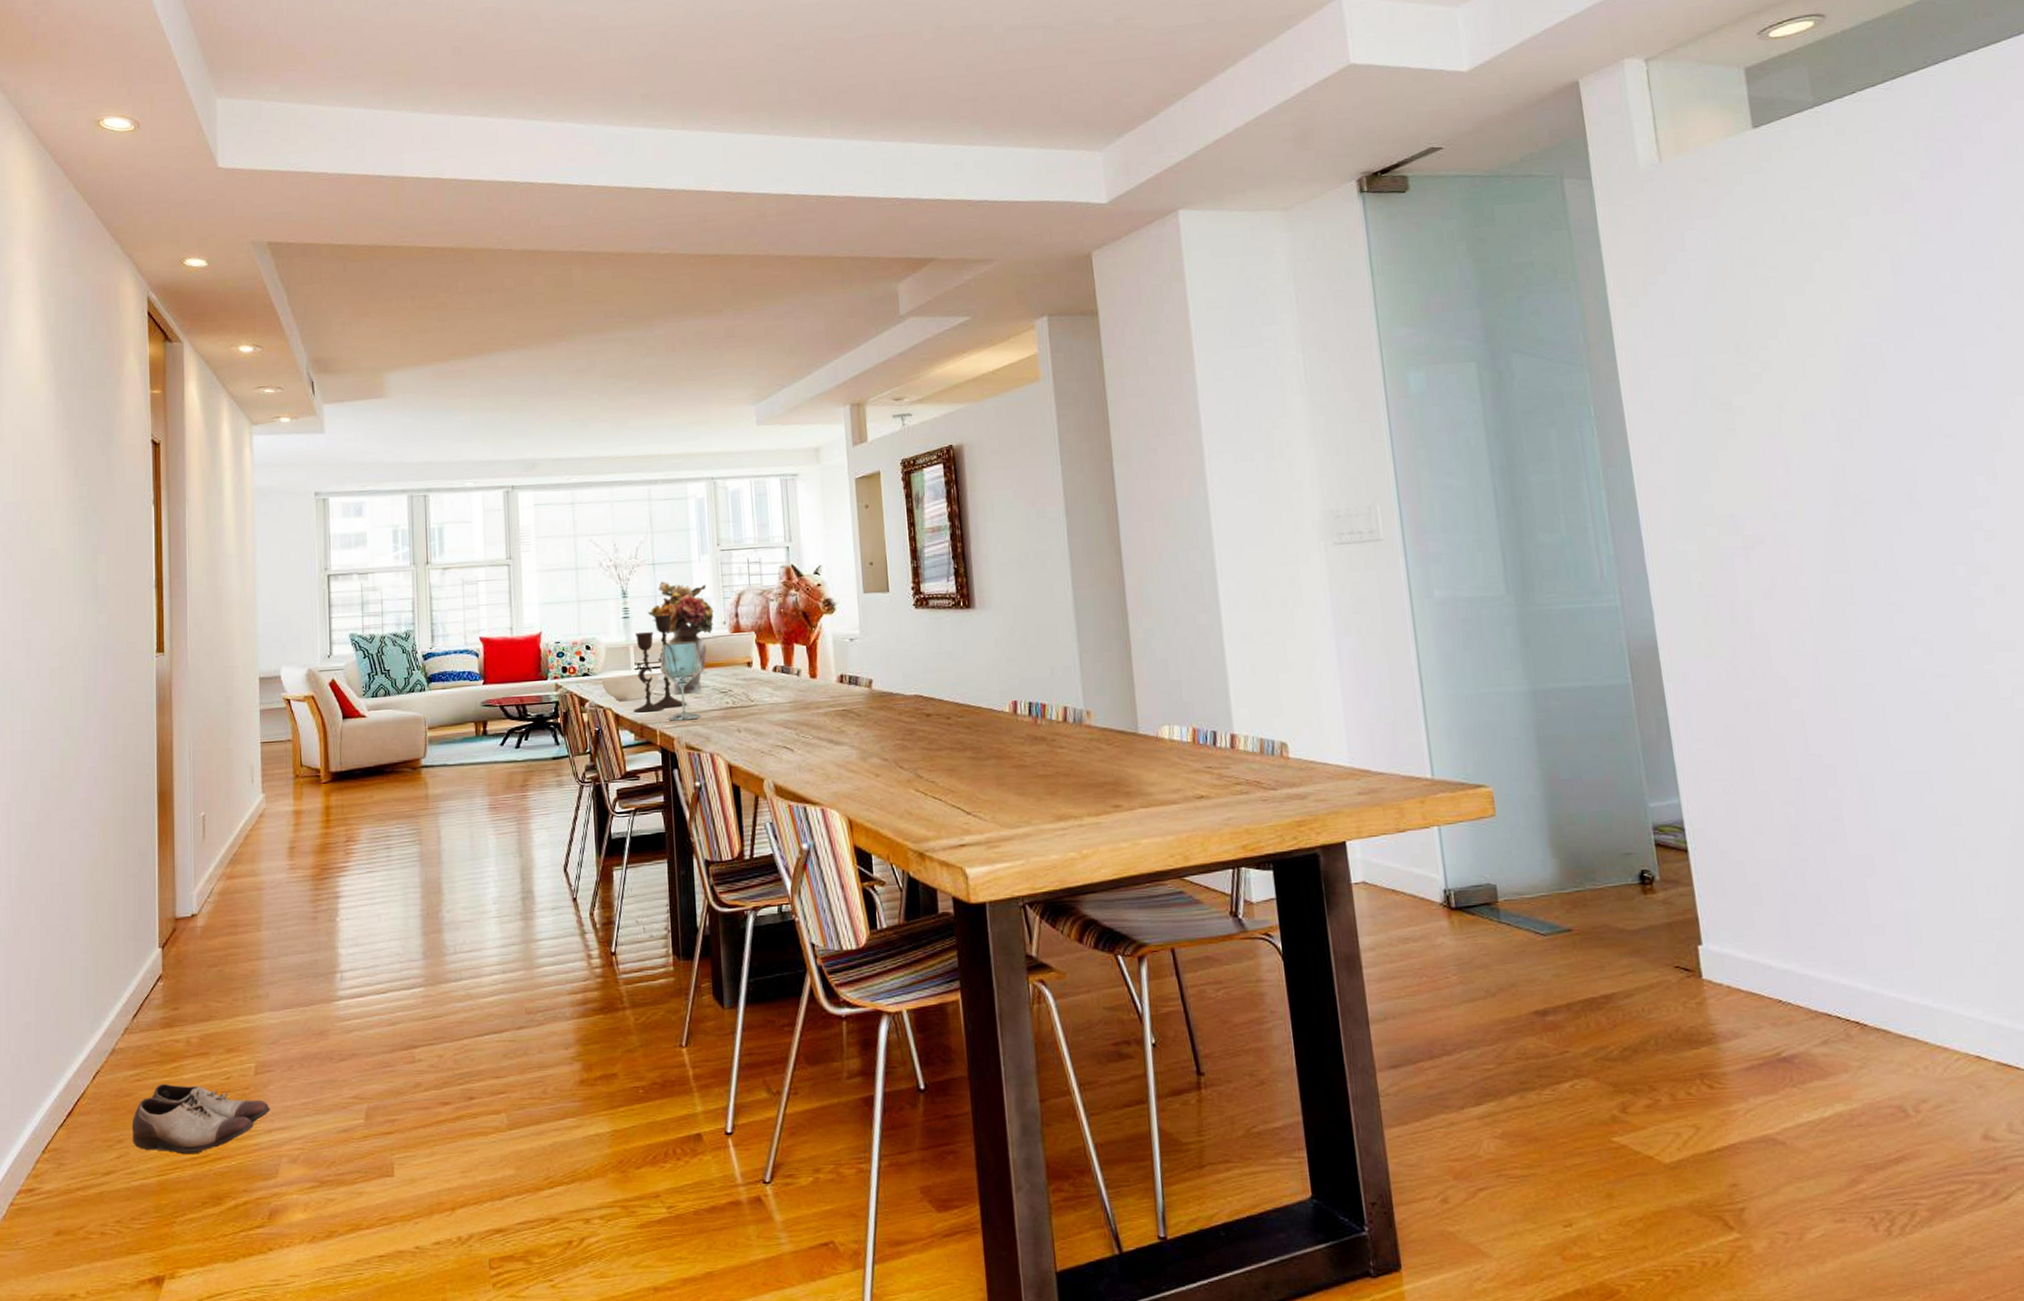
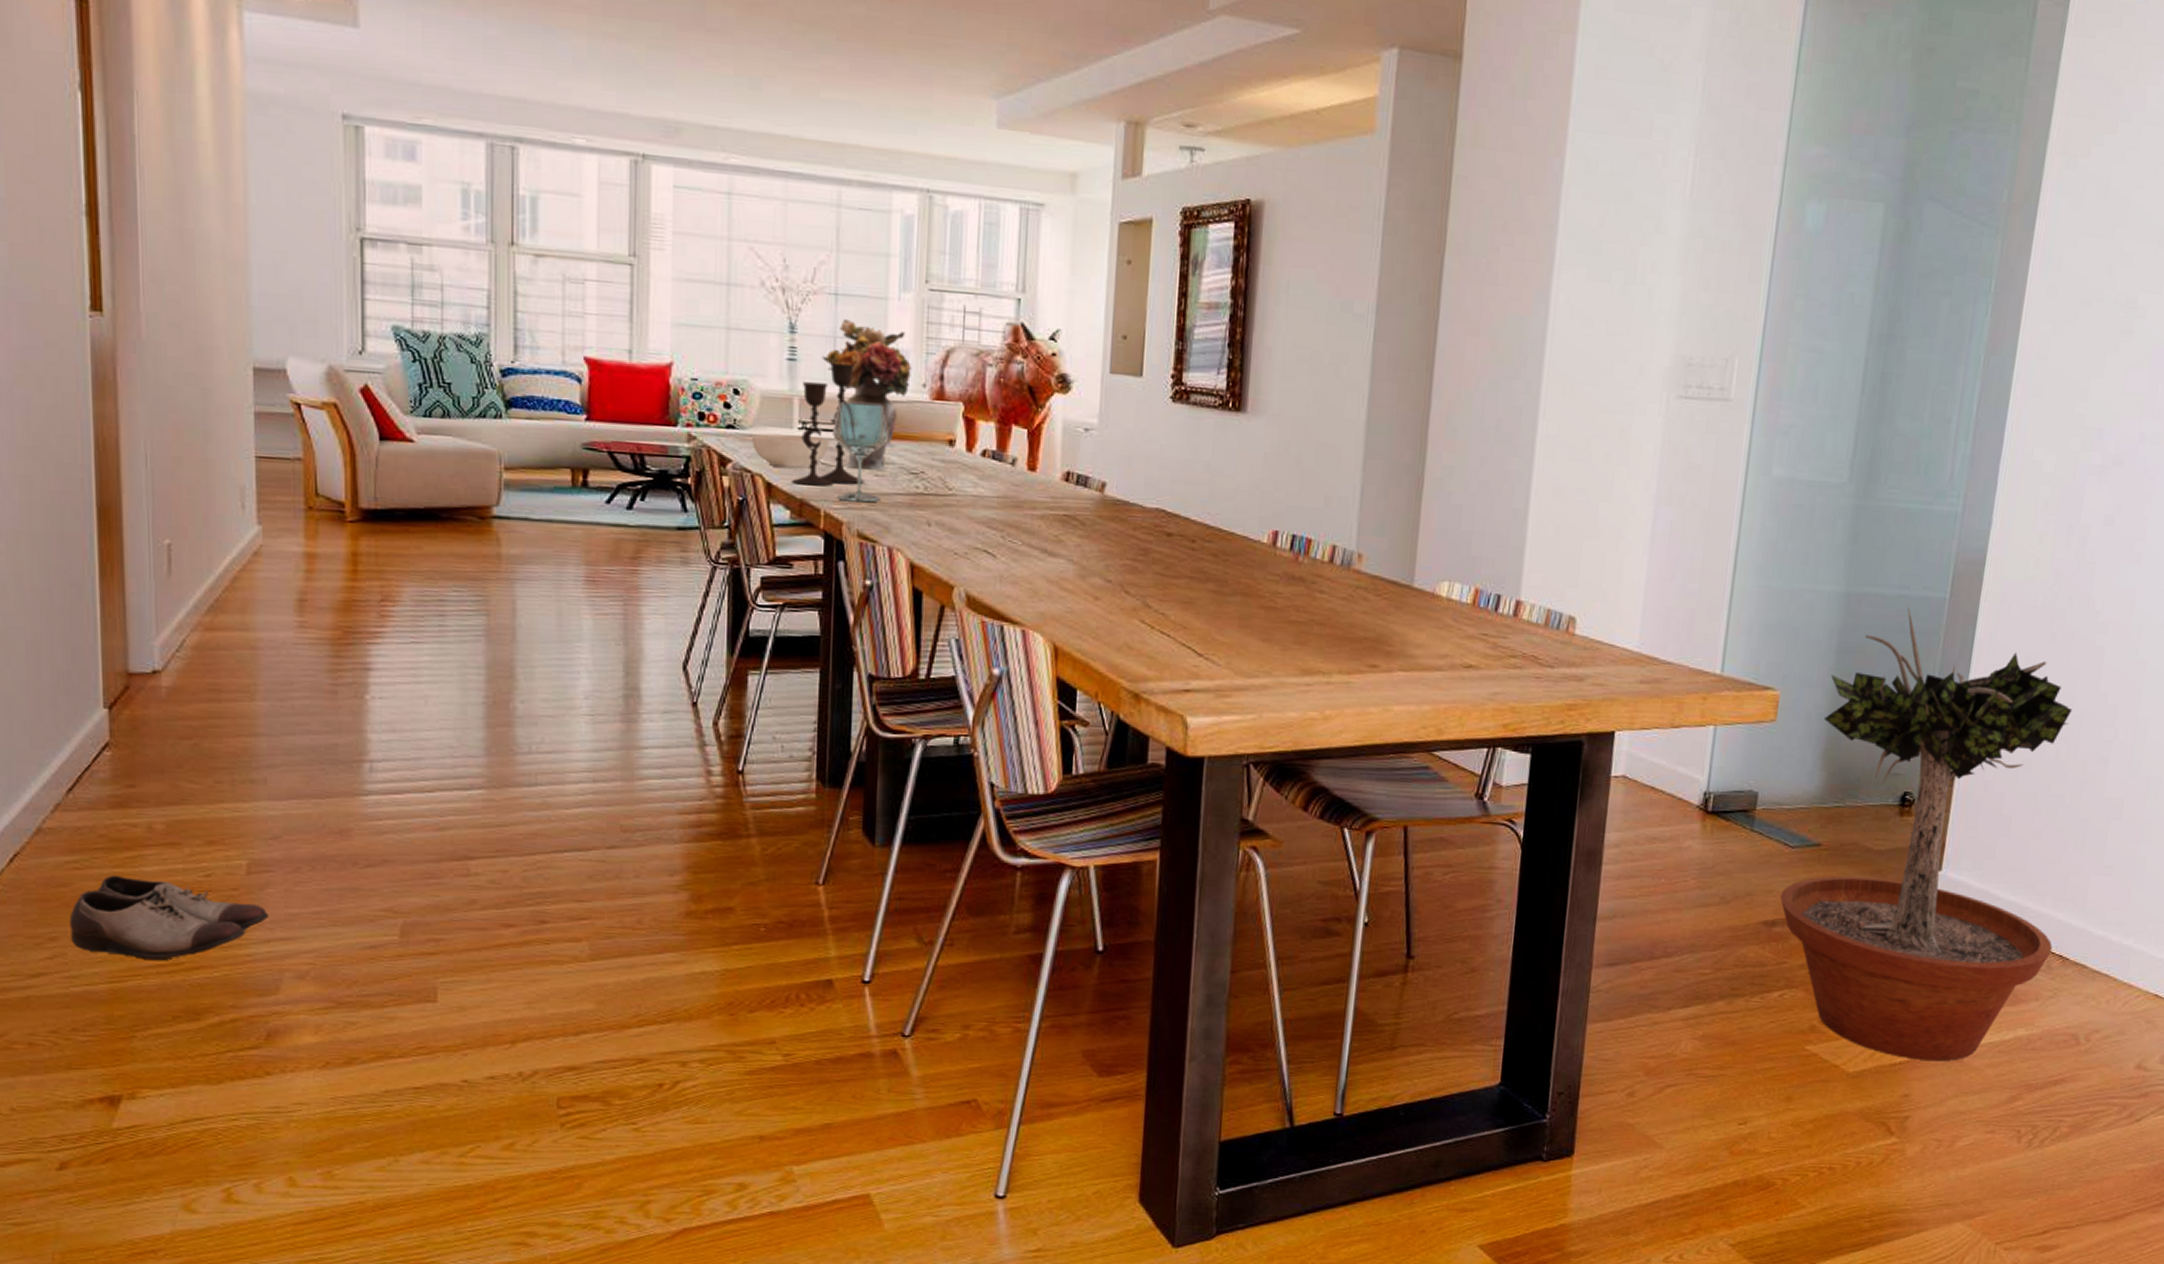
potted tree: none [1538,696,1846,1146] -> present [1779,606,2072,1062]

